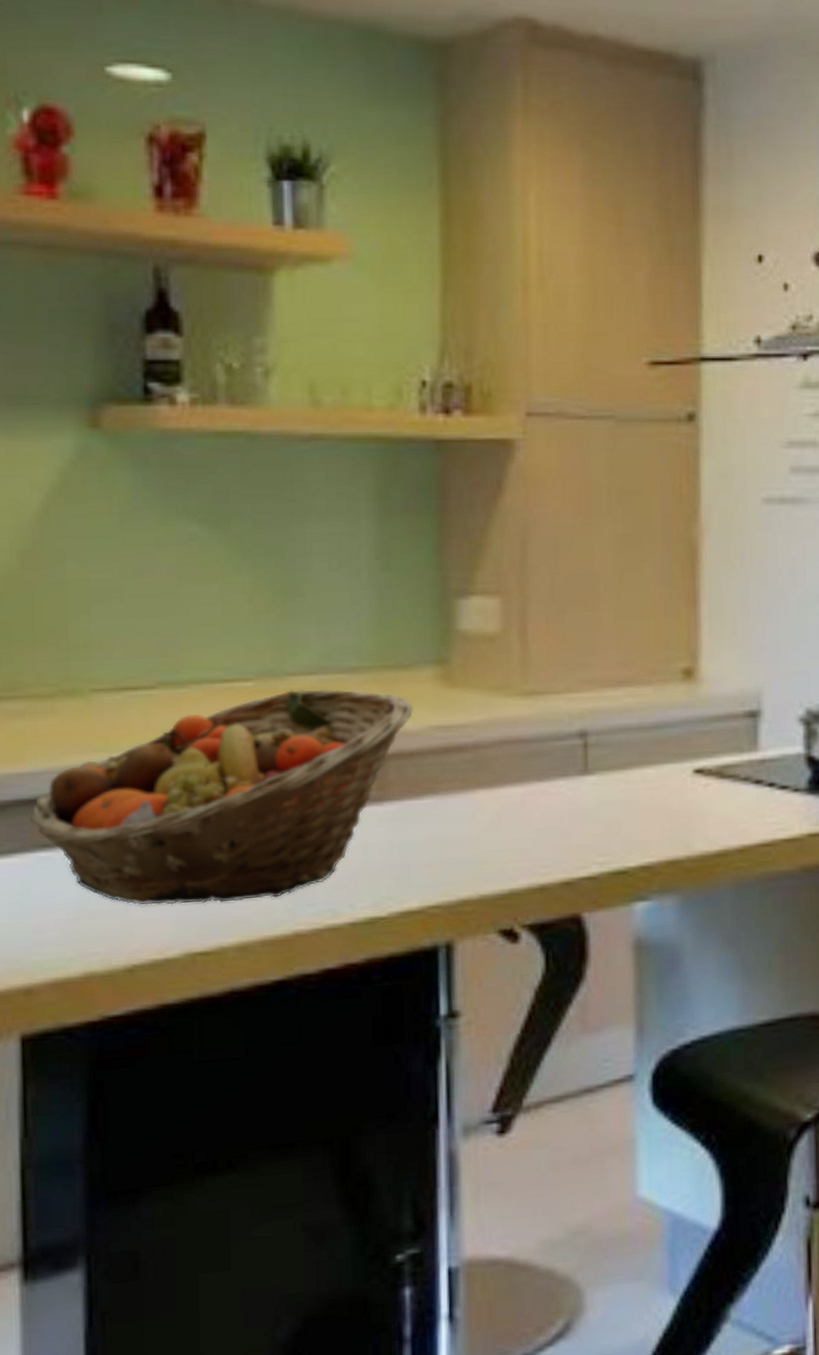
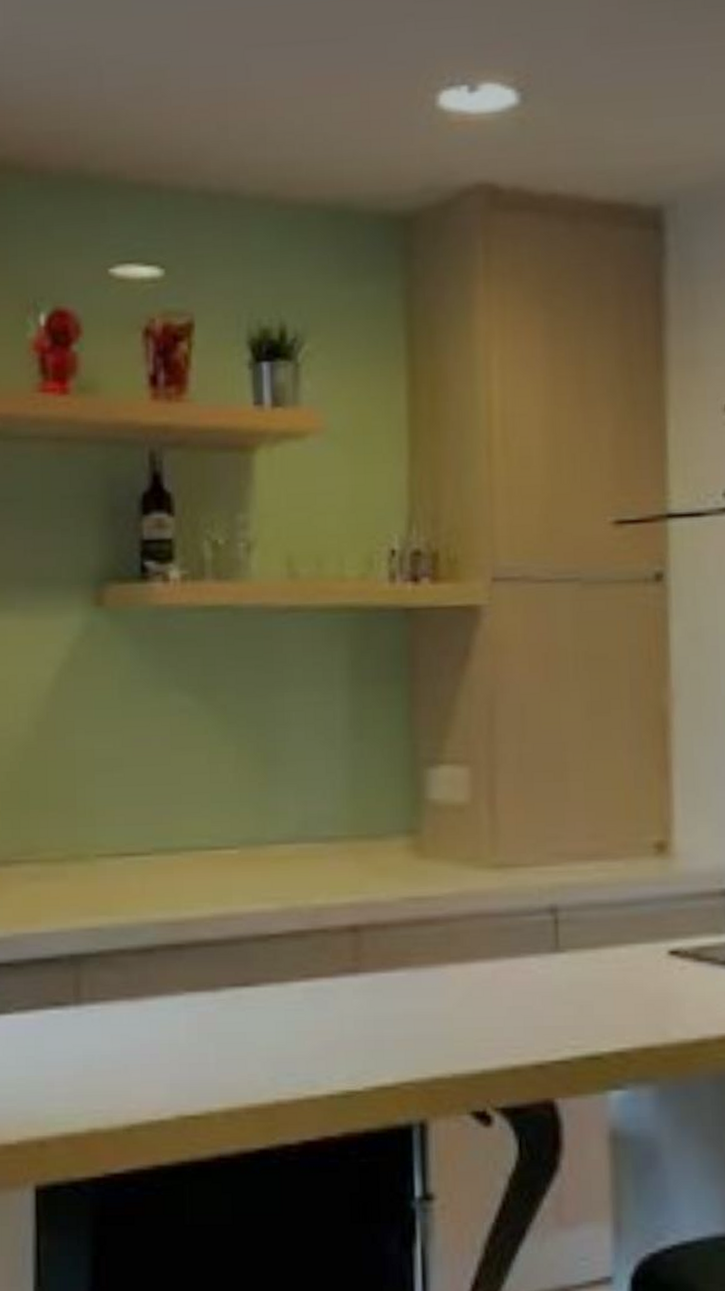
fruit basket: present [30,688,414,906] -> none [44,857,387,1068]

